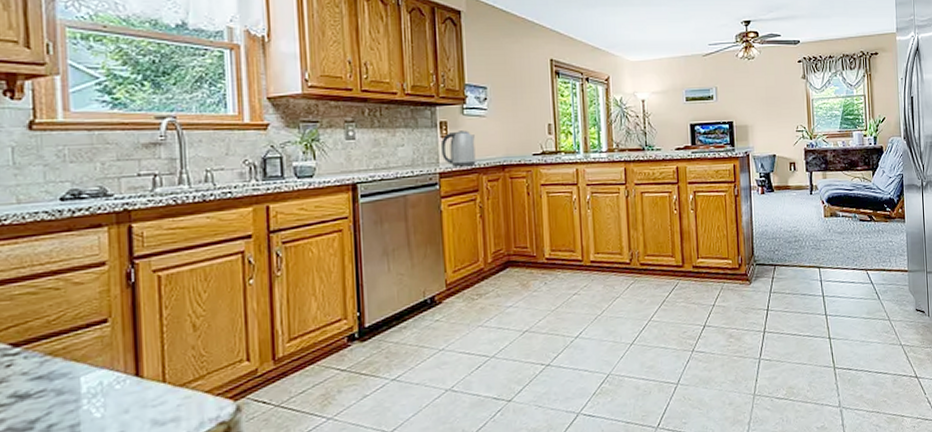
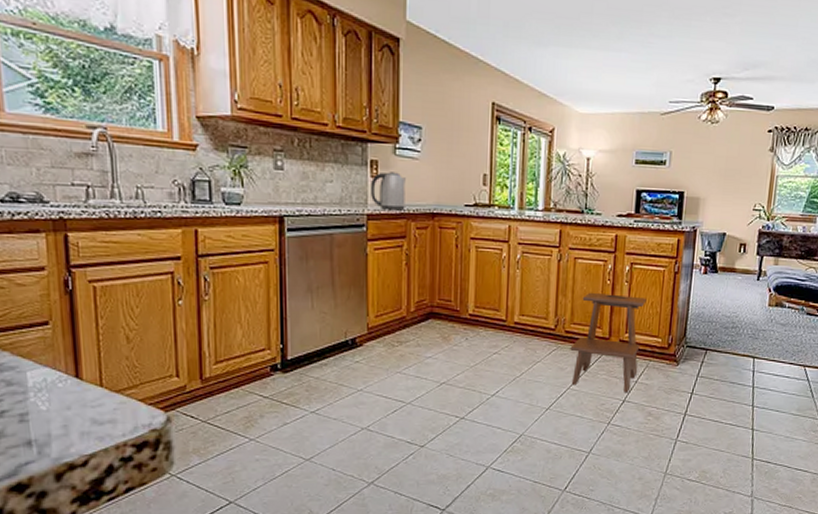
step stool: none [647,222,714,318] -> present [570,292,647,393]

